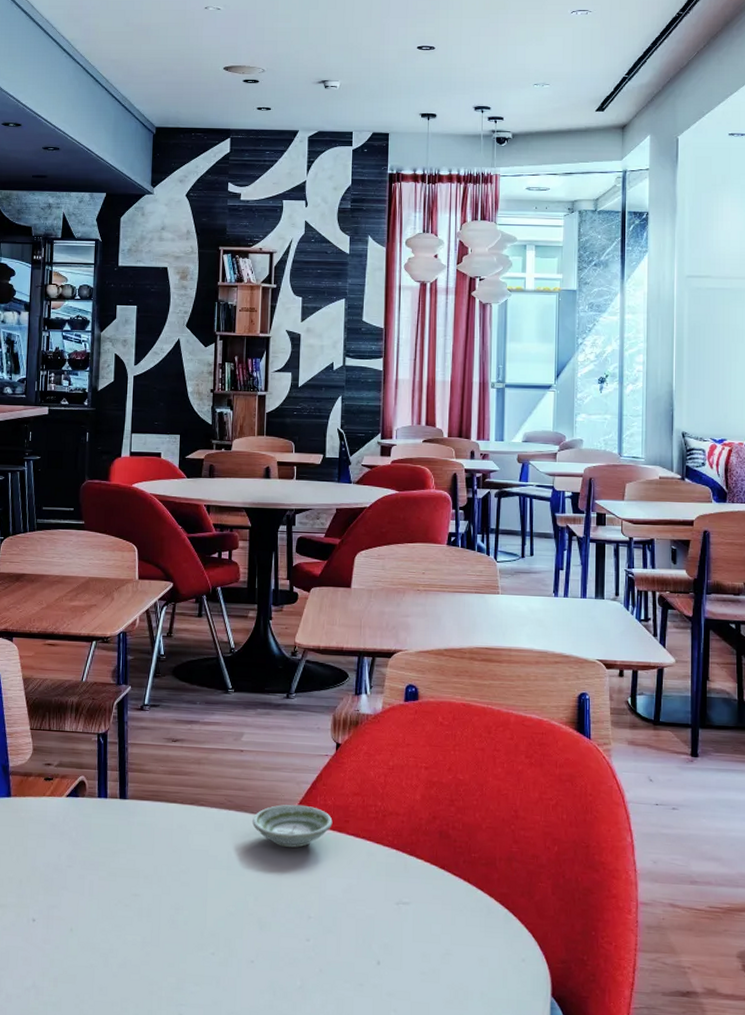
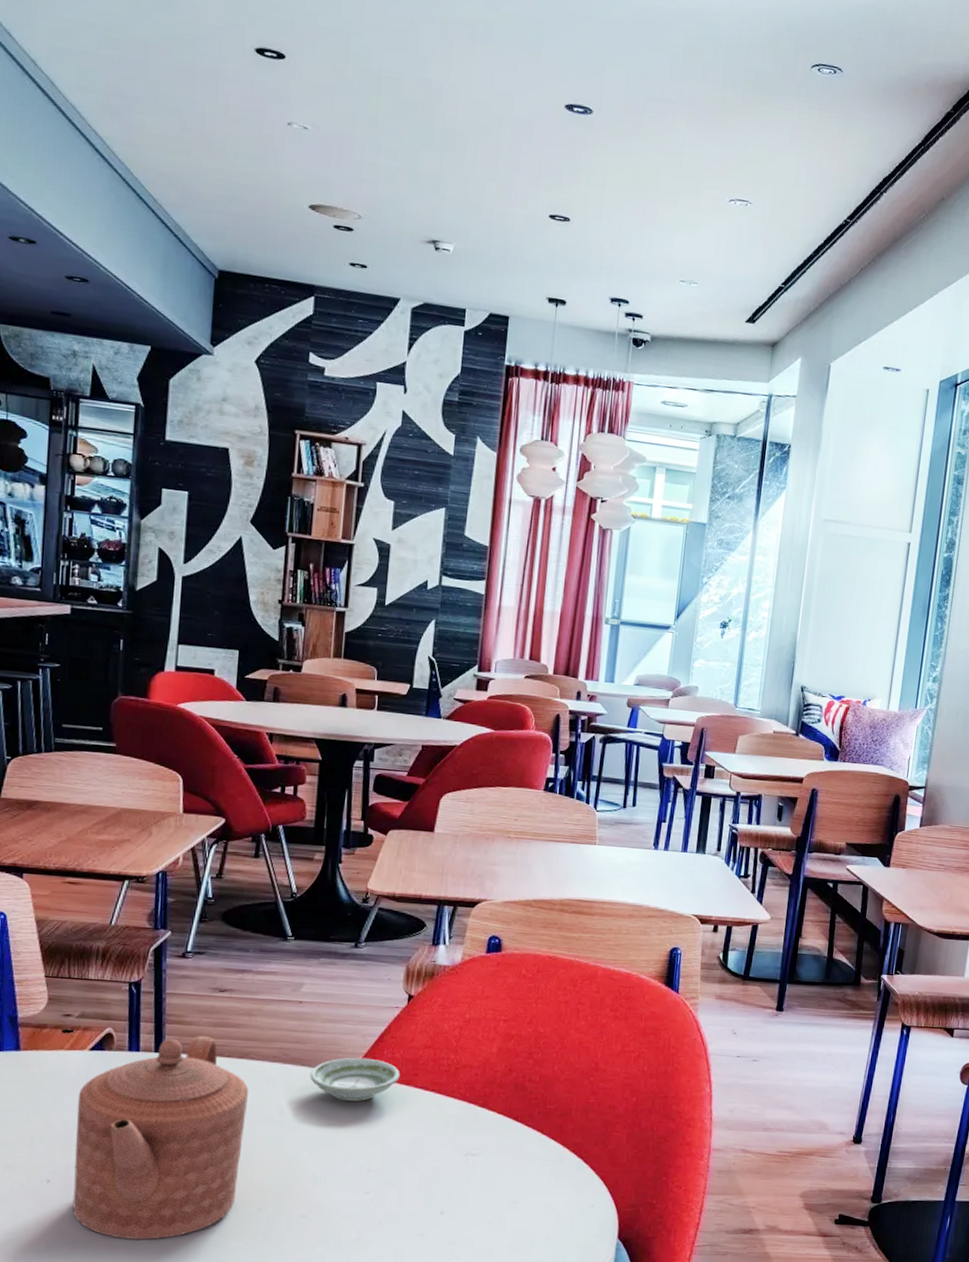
teapot: none [54,783,200,981] -> present [72,1036,249,1240]

